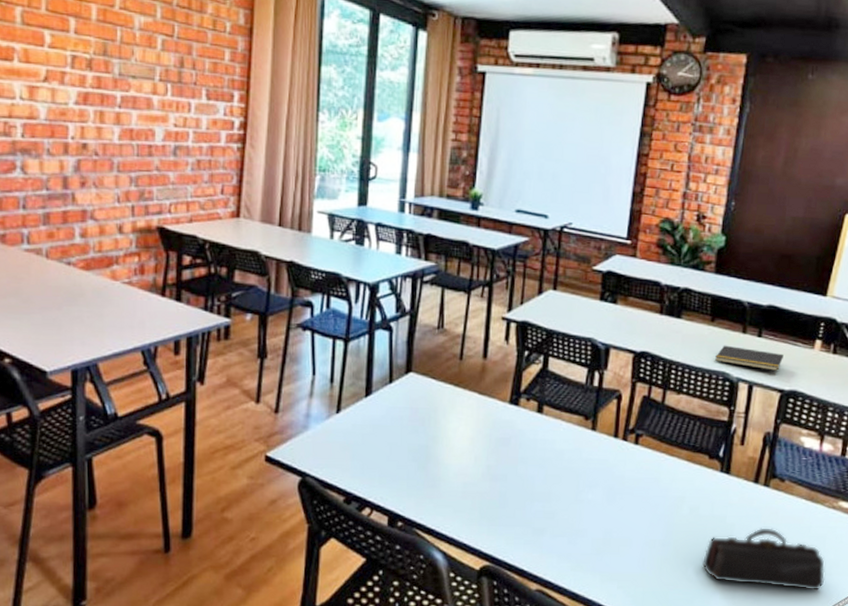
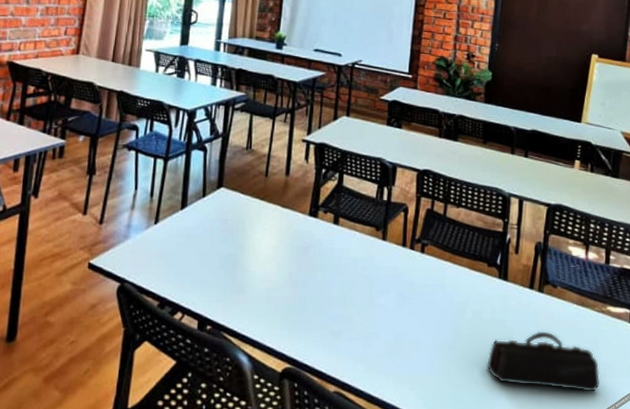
notepad: present [715,345,784,371] -> none [489,164,548,187]

